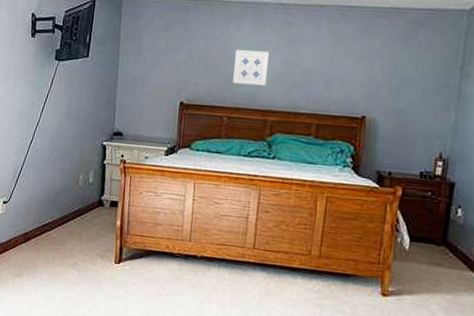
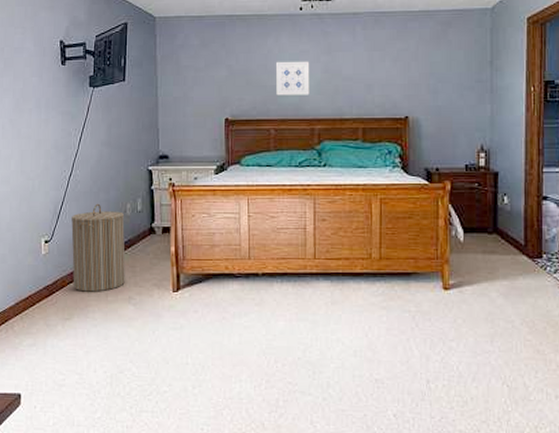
laundry hamper: none [25,172,76,255] -> present [71,203,125,292]

